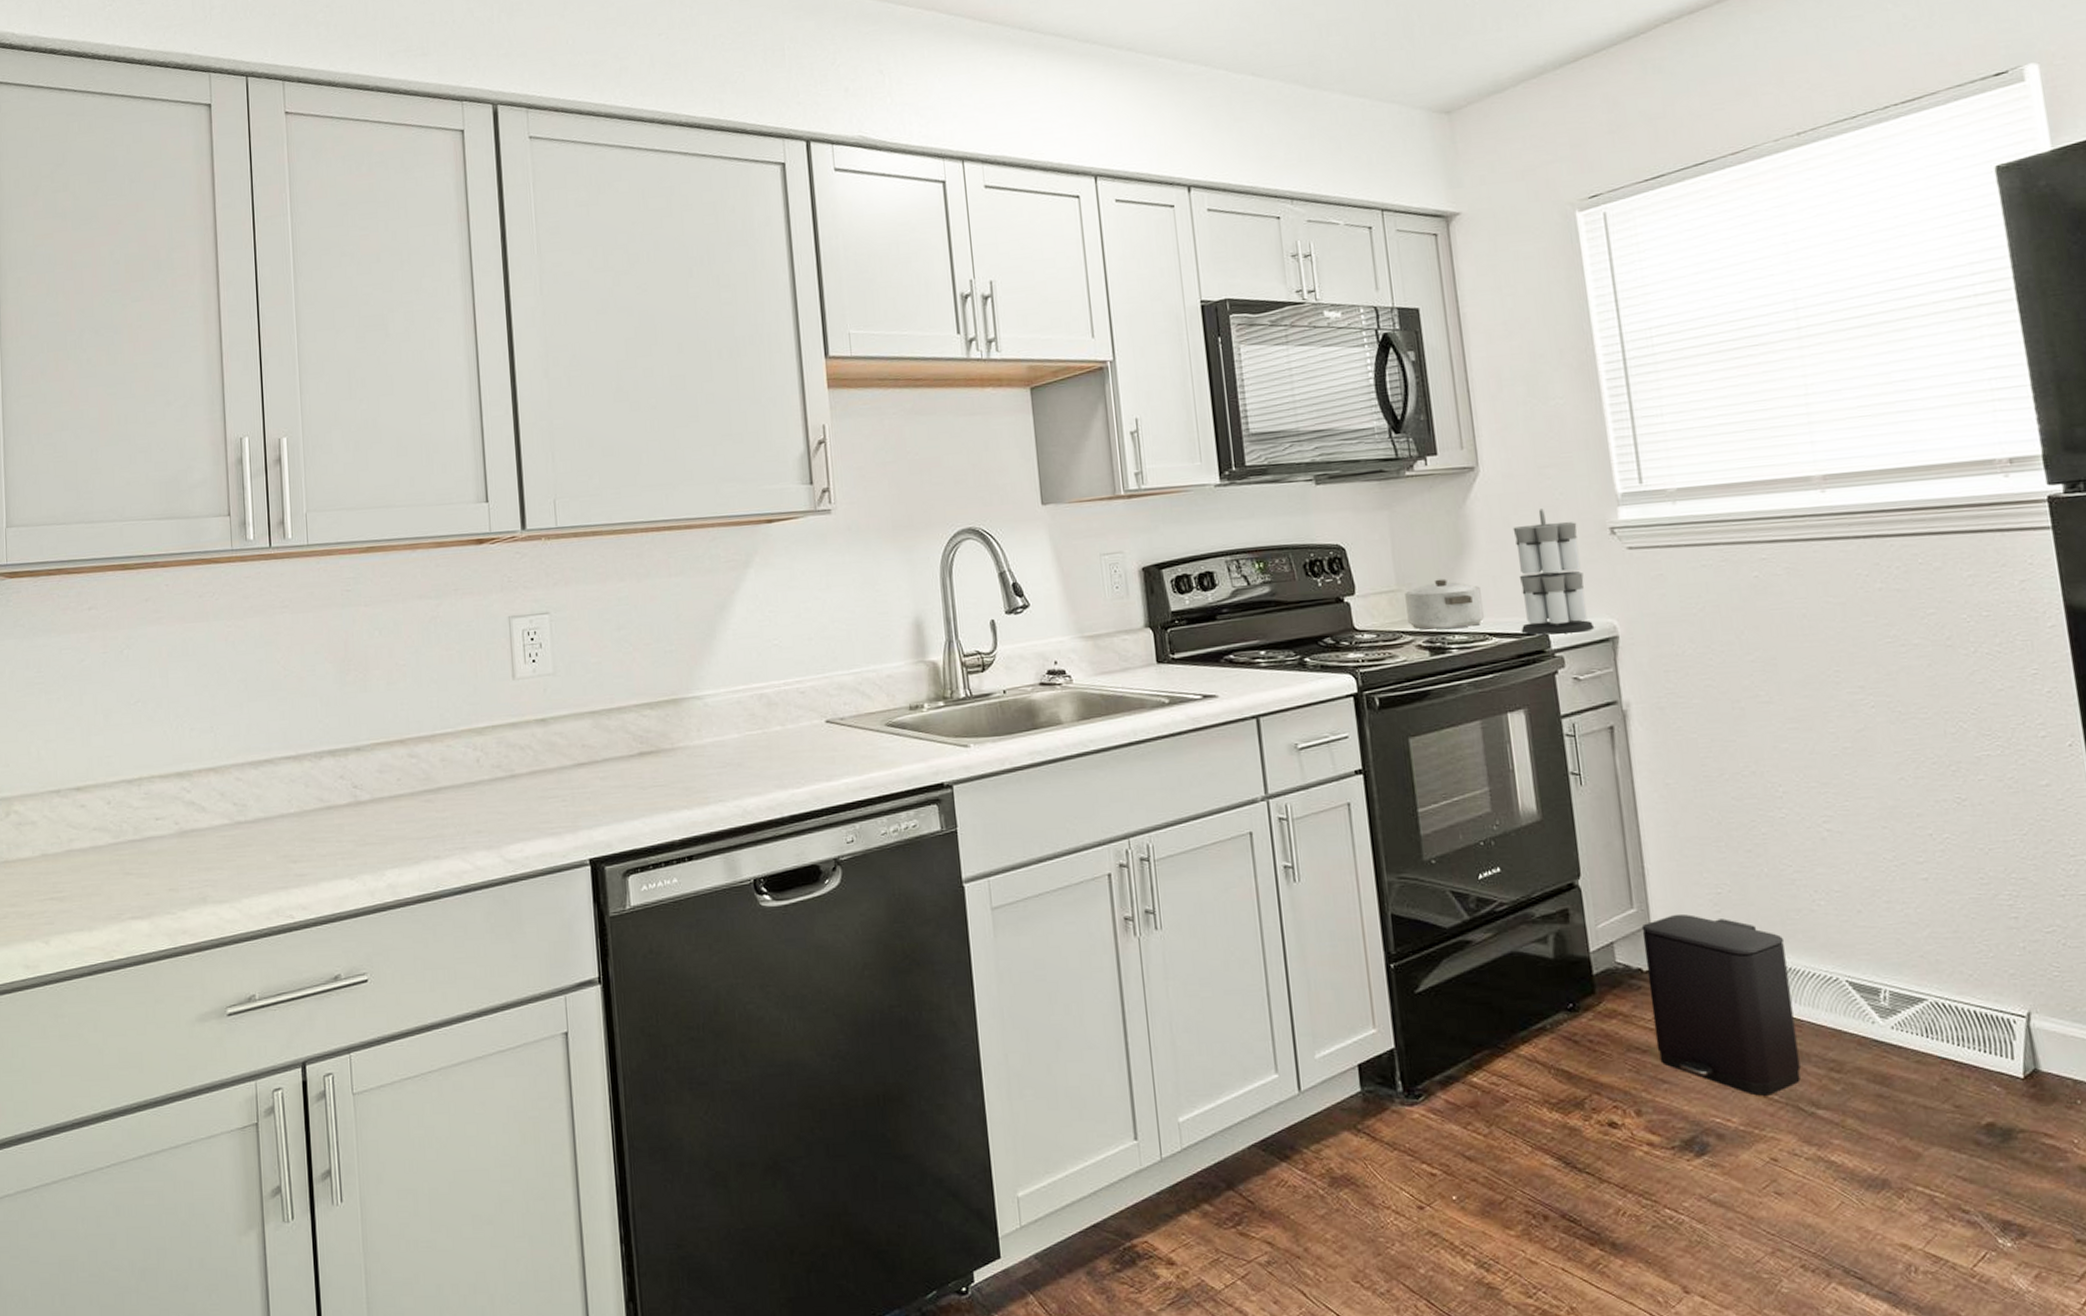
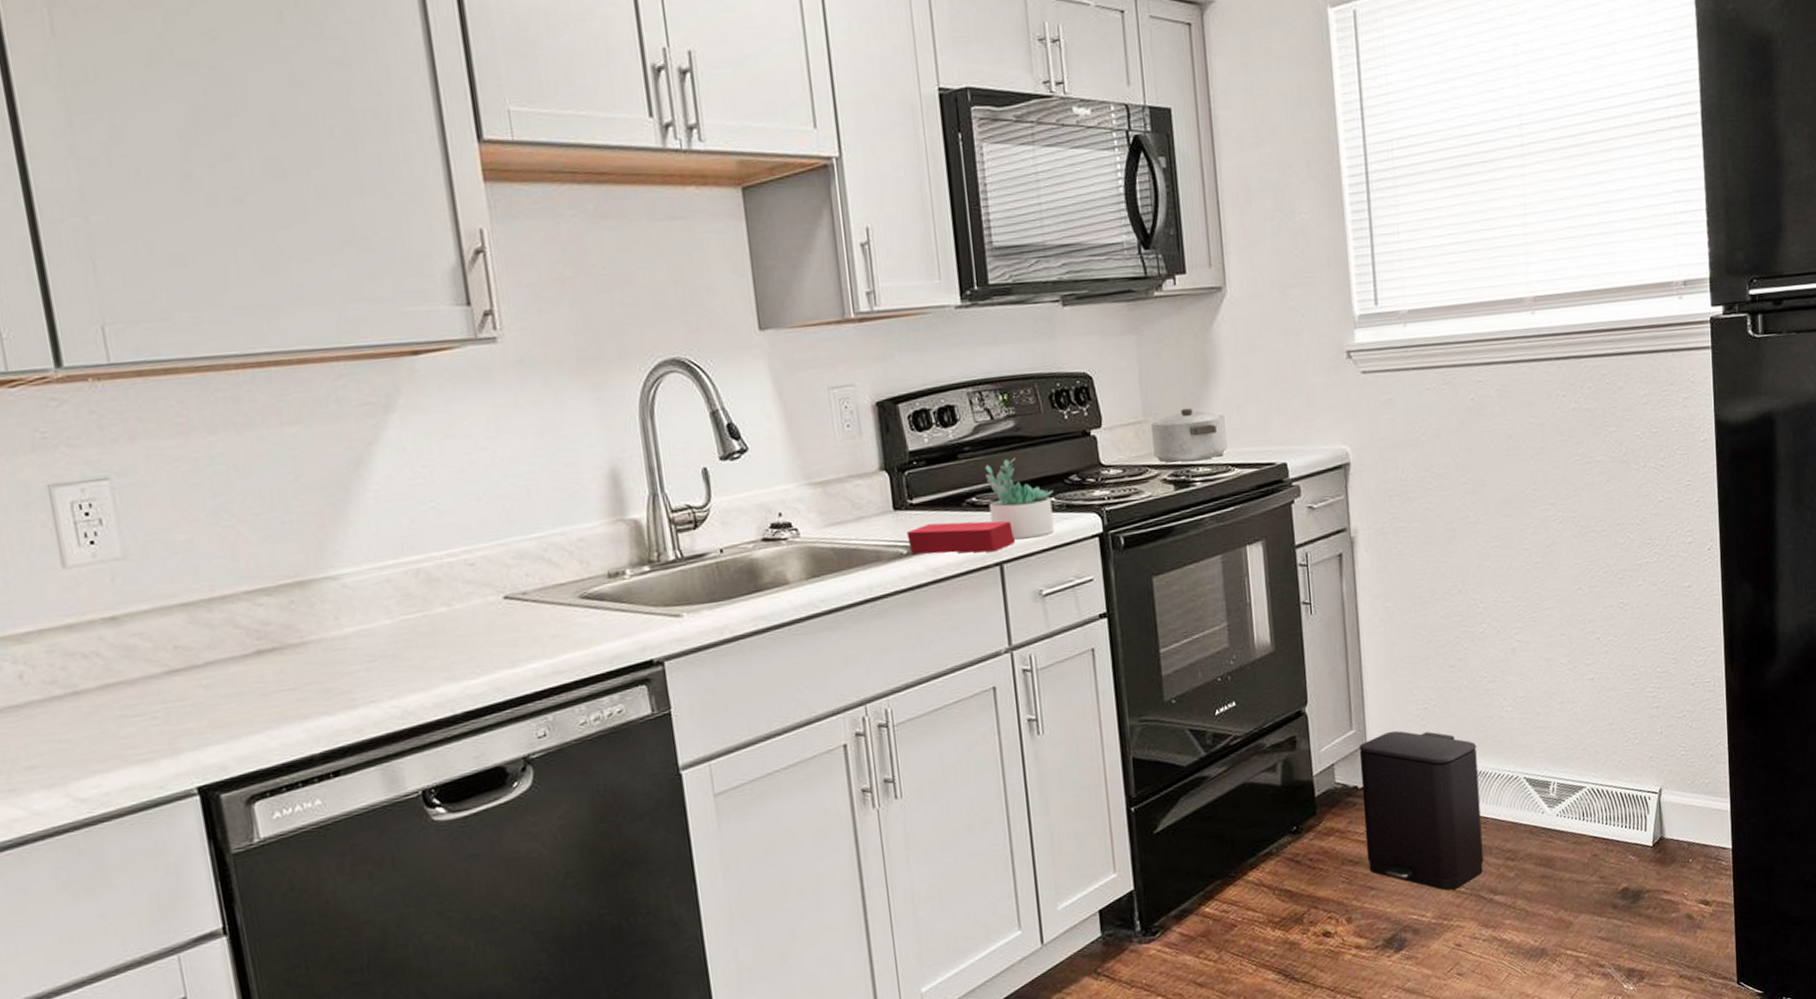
sponge: none [1169,676,1272,706] -> present [907,520,1016,554]
succulent plant: none [1242,619,1309,695] -> present [985,457,1054,539]
spice rack: present [1512,508,1595,635] -> none [1257,332,1329,464]

